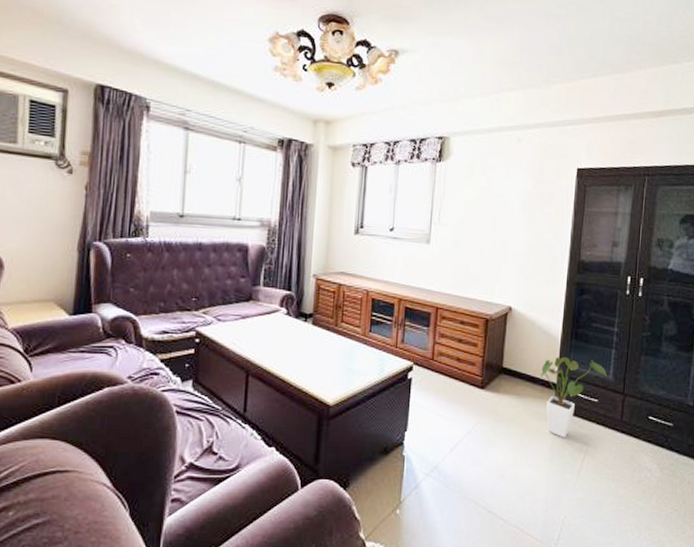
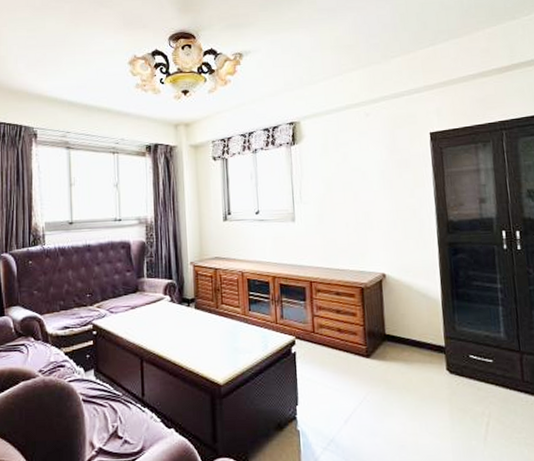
house plant: present [540,356,607,438] -> none [425,318,498,403]

